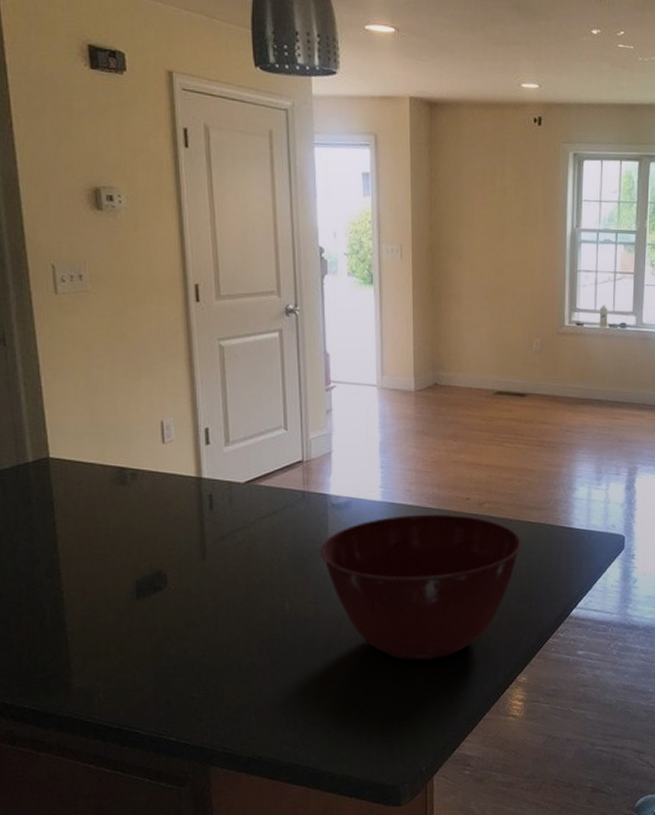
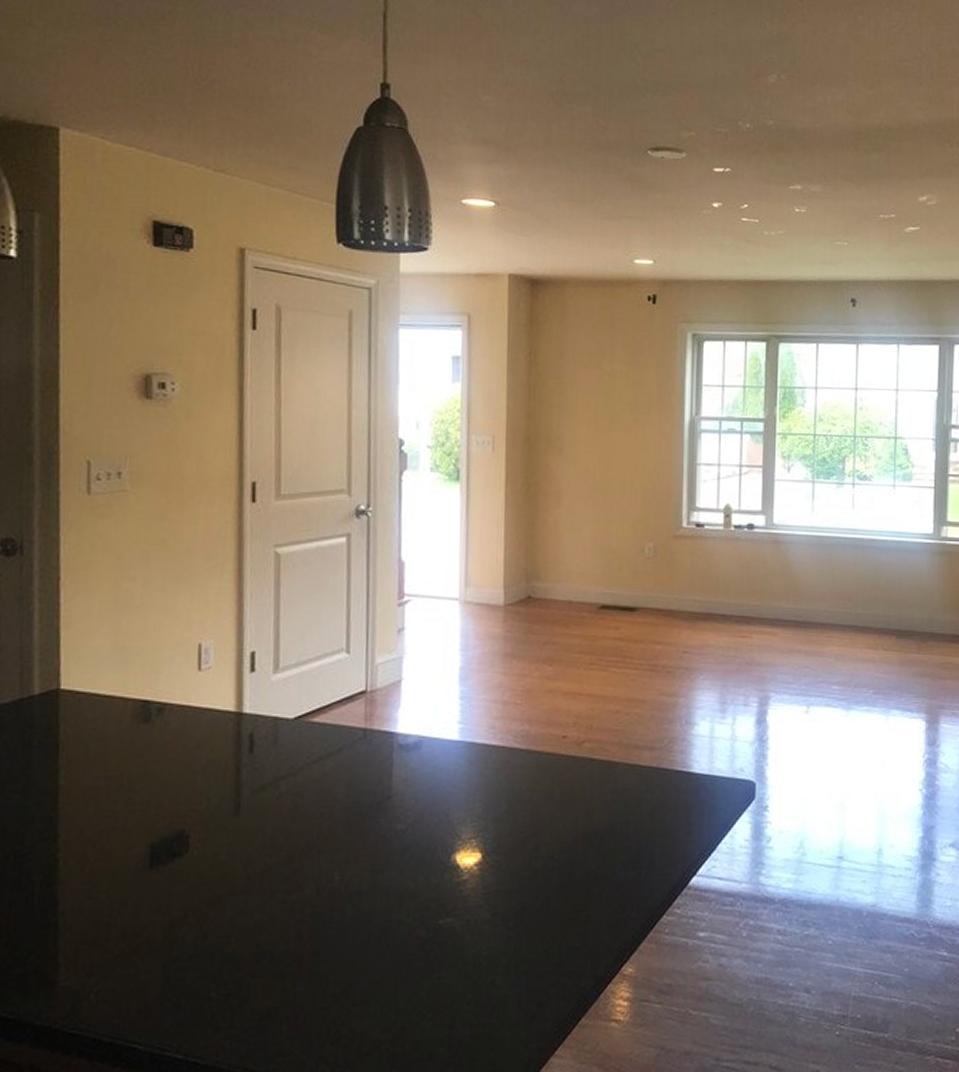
mixing bowl: present [321,514,522,660] -> none [382,756,630,947]

